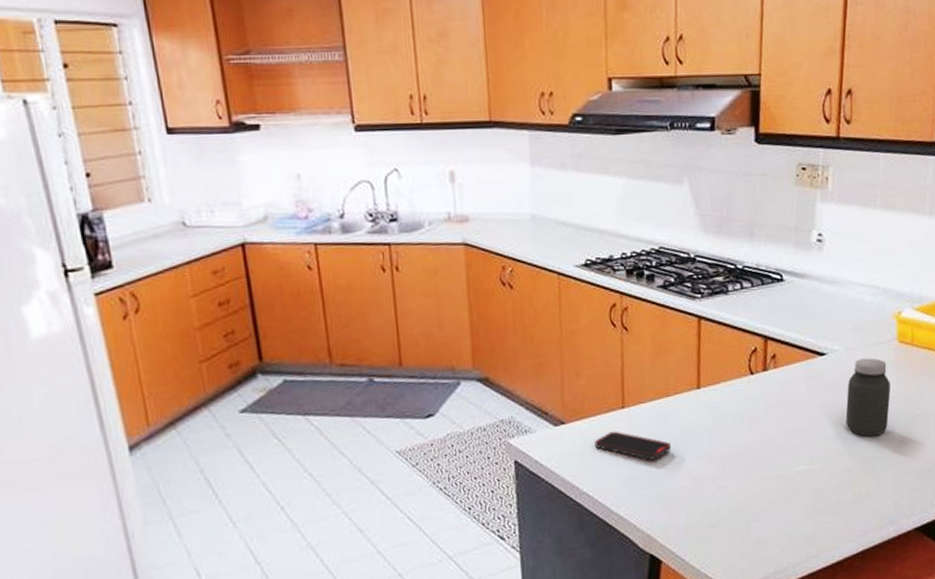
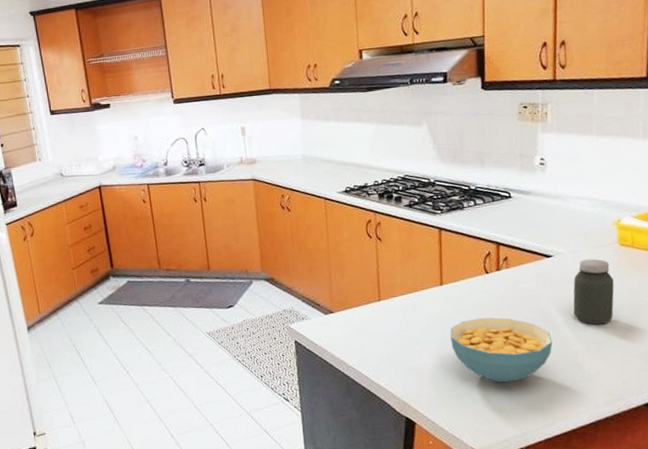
smartphone: present [594,431,671,460] -> none [357,318,420,342]
cereal bowl: none [706,428,822,509] -> present [450,317,553,383]

